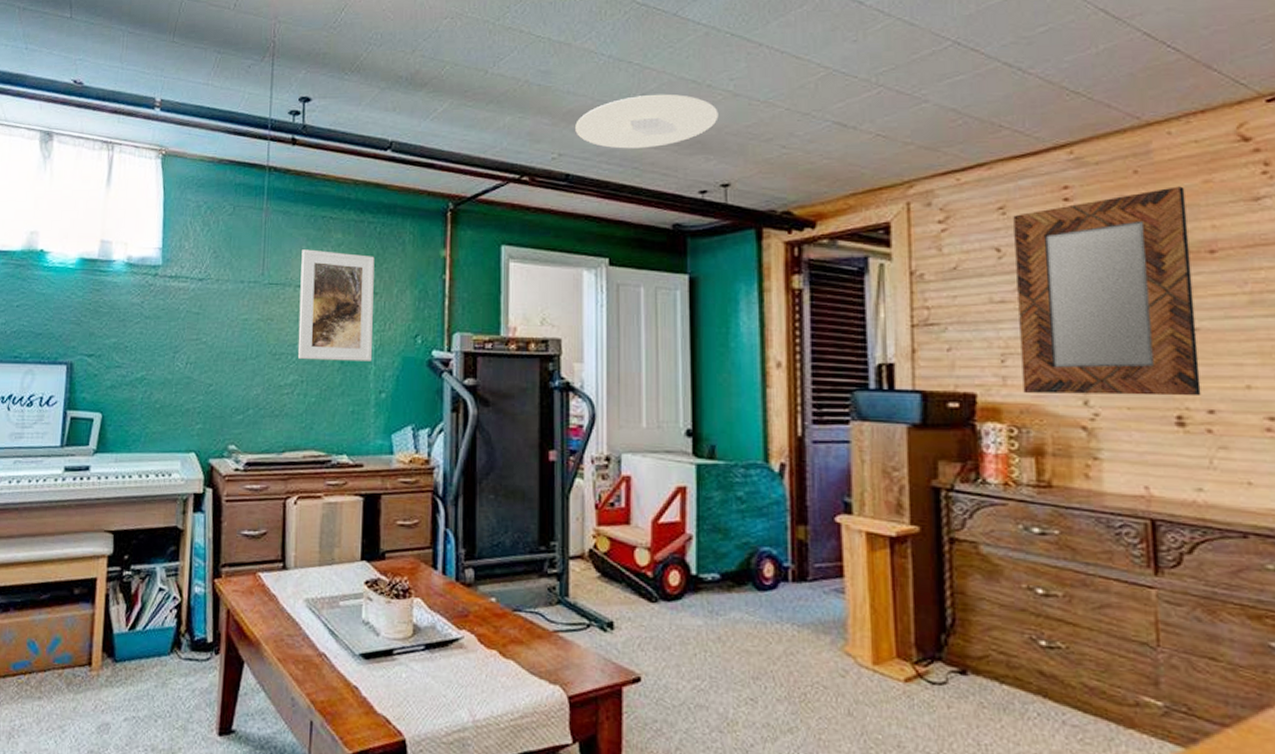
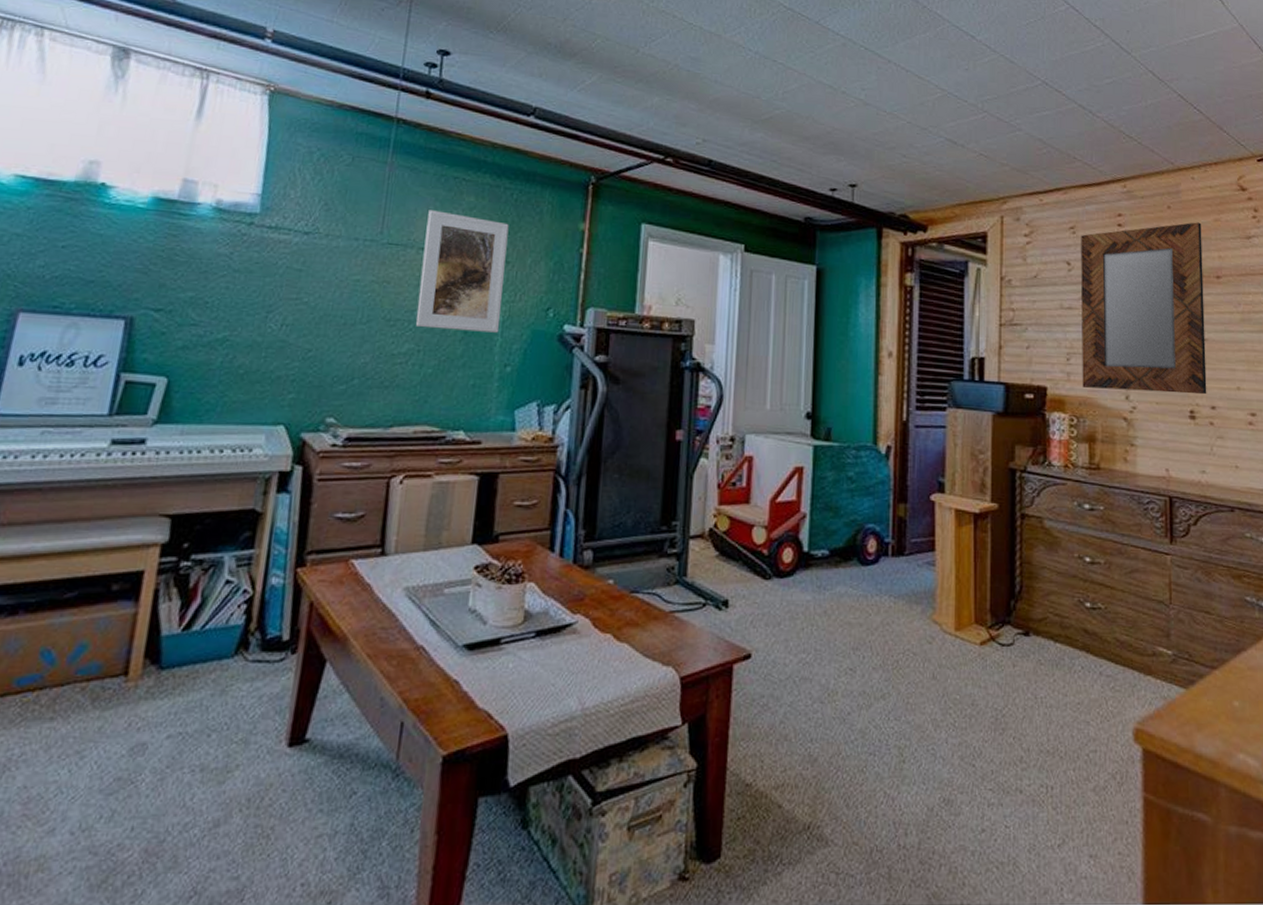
ceiling light: present [575,94,719,149] -> none [720,93,850,144]

